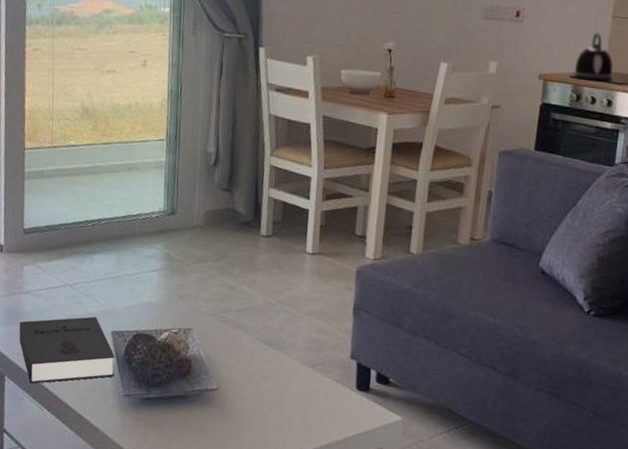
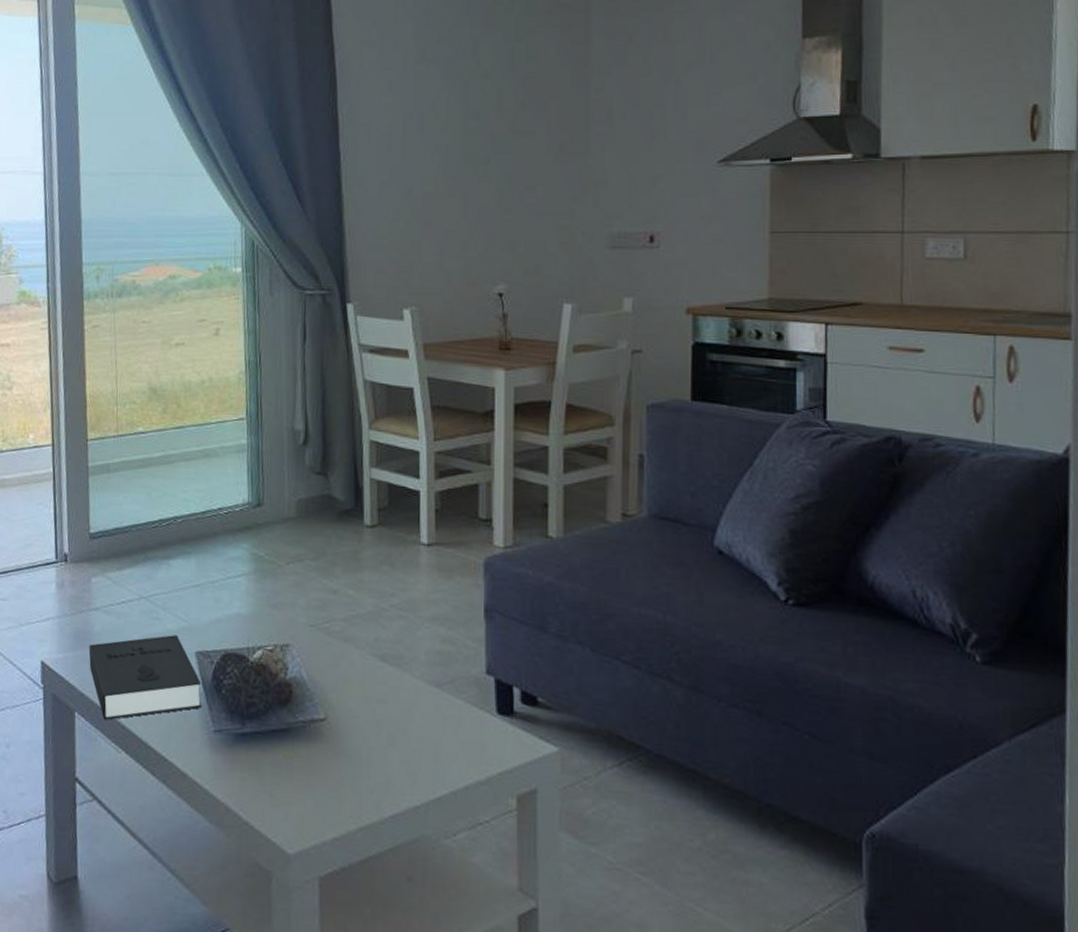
bowl: present [340,69,382,95] -> none [444,320,494,349]
kettle: present [572,31,614,81] -> none [728,251,781,311]

